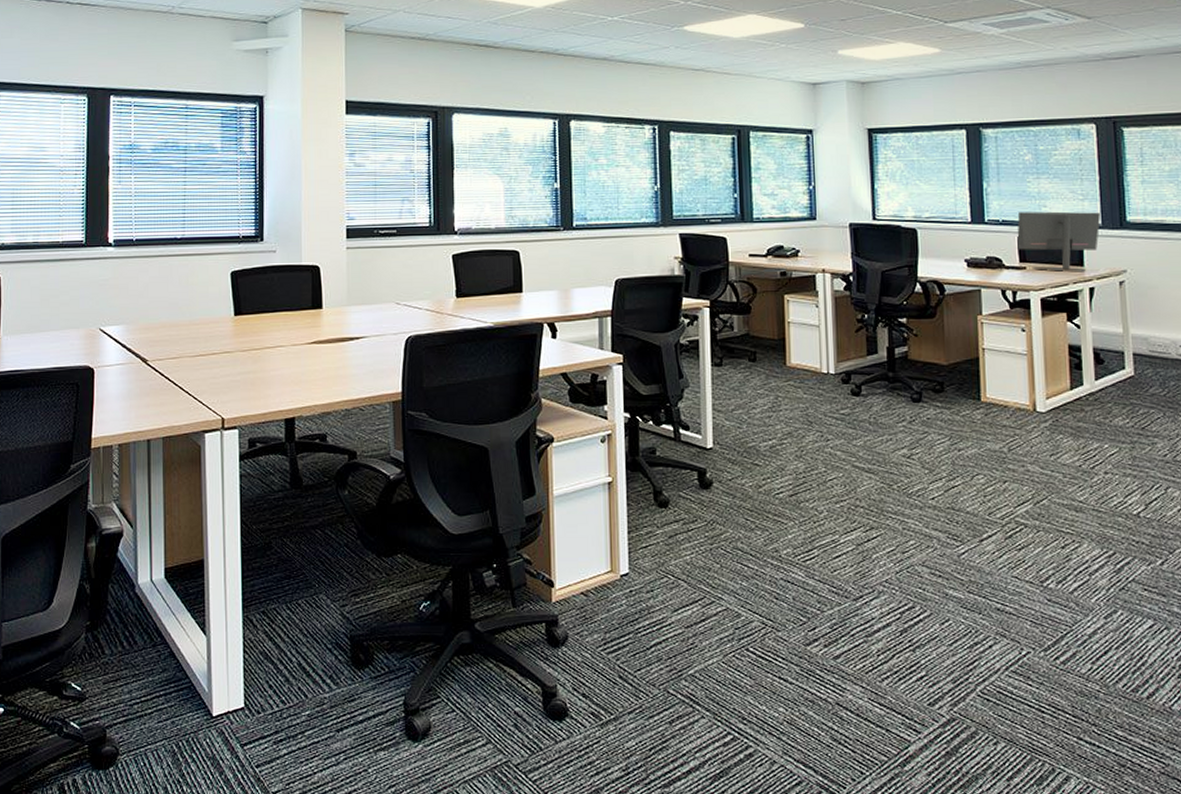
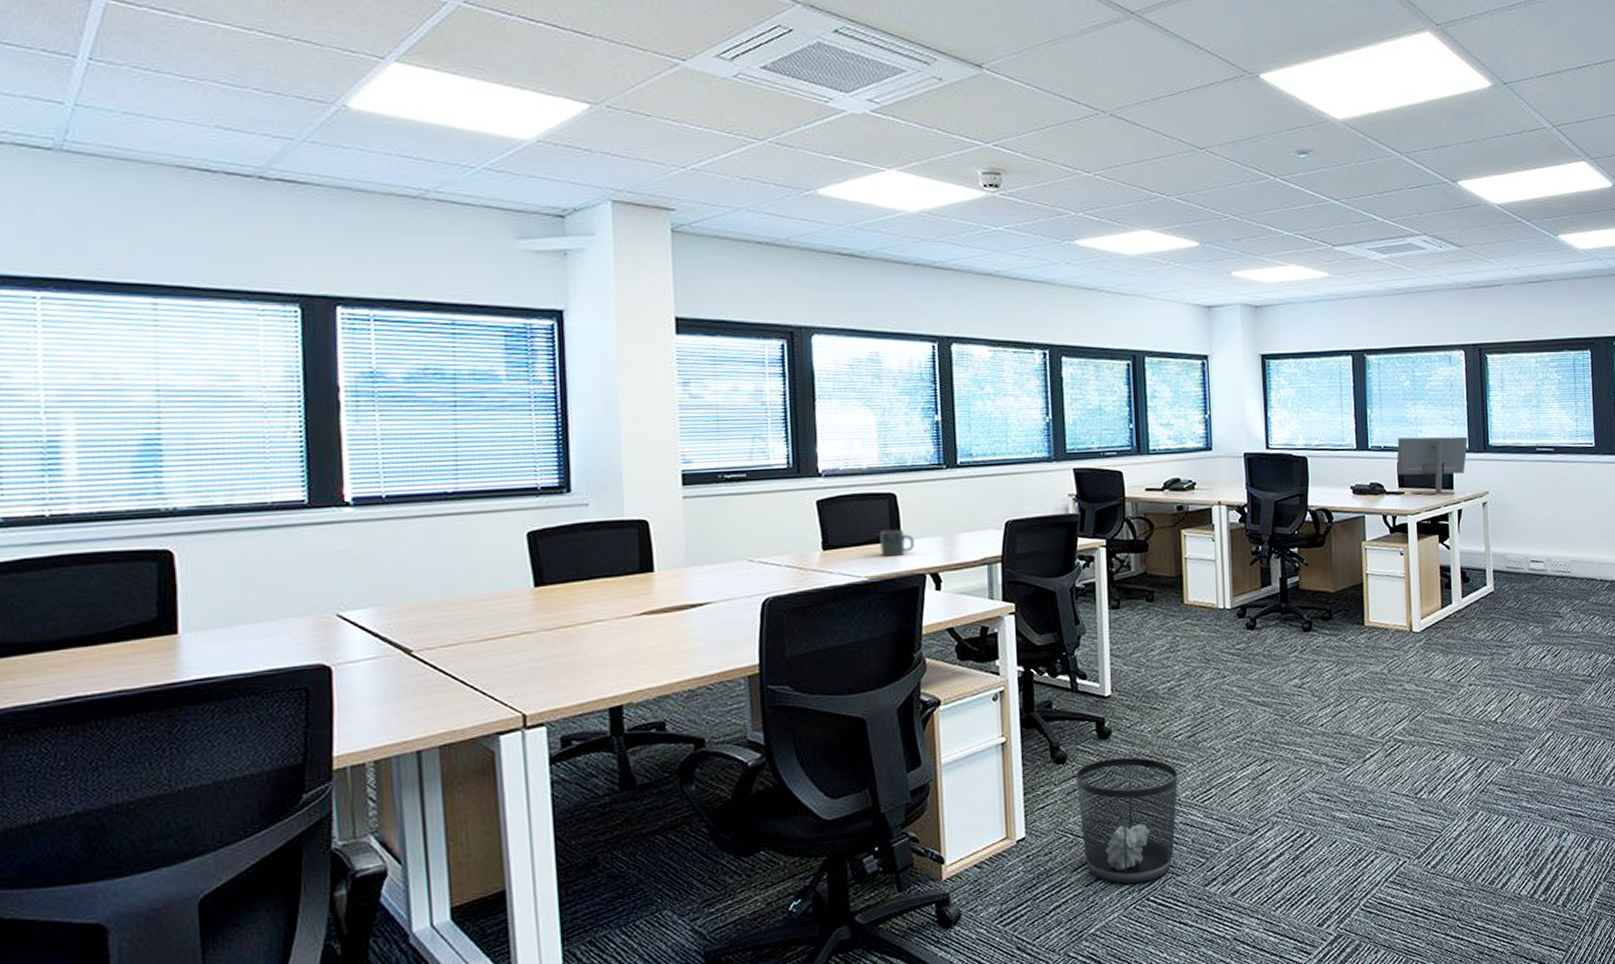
mug: none [504,282,534,306] -> present [880,529,914,557]
waste bin: none [678,508,779,633] -> present [1076,757,1178,884]

